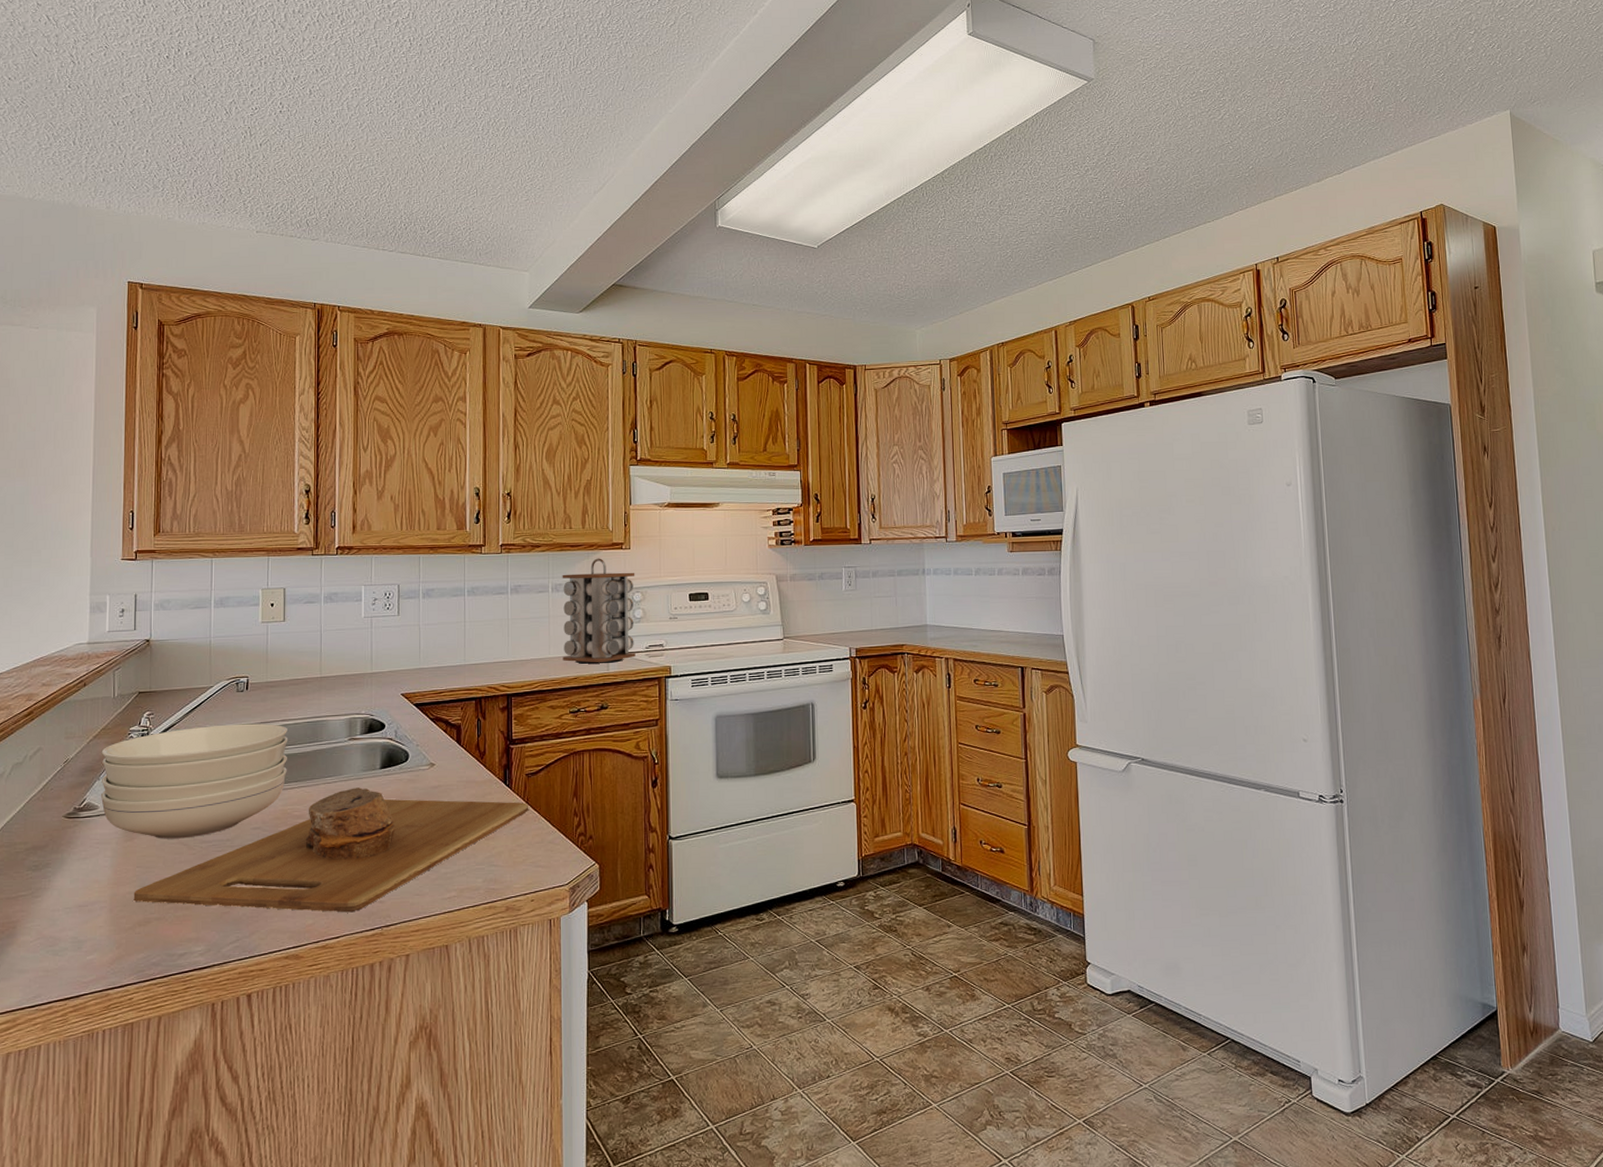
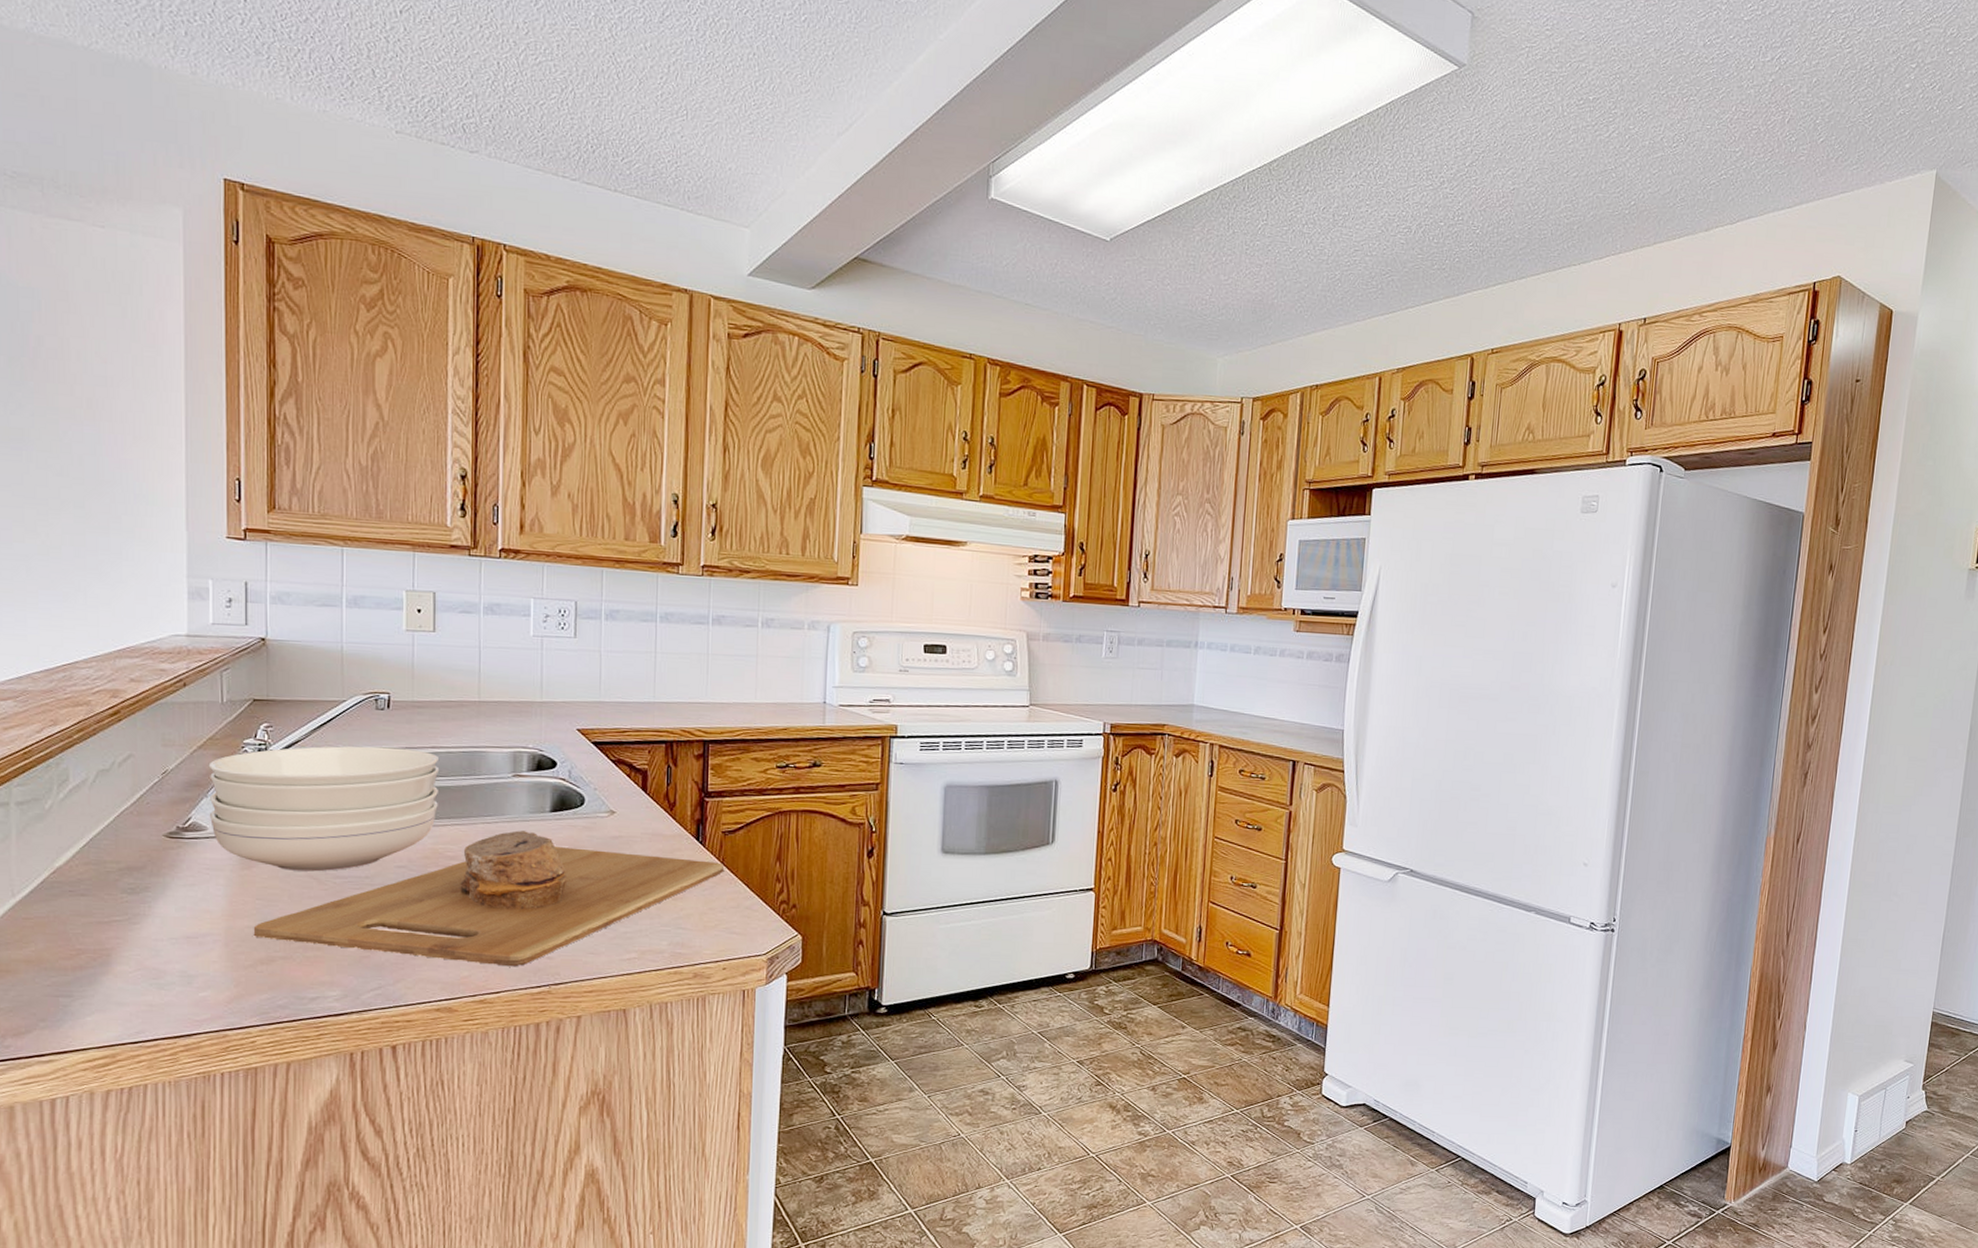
spice rack: present [562,558,636,664] -> none [771,592,862,715]

